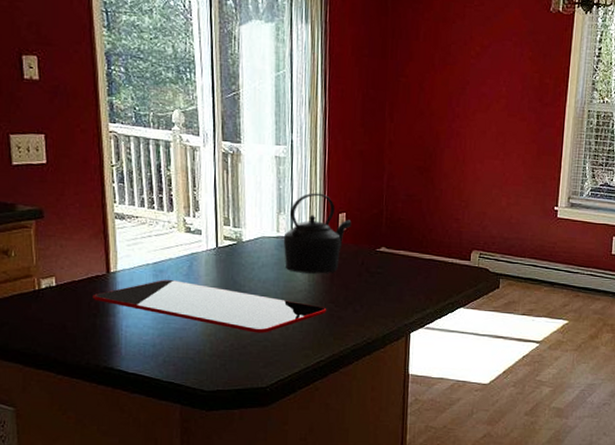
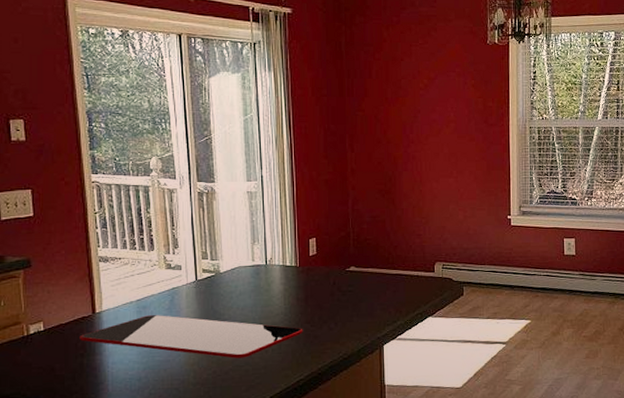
kettle: present [283,192,352,274] -> none [258,222,322,298]

